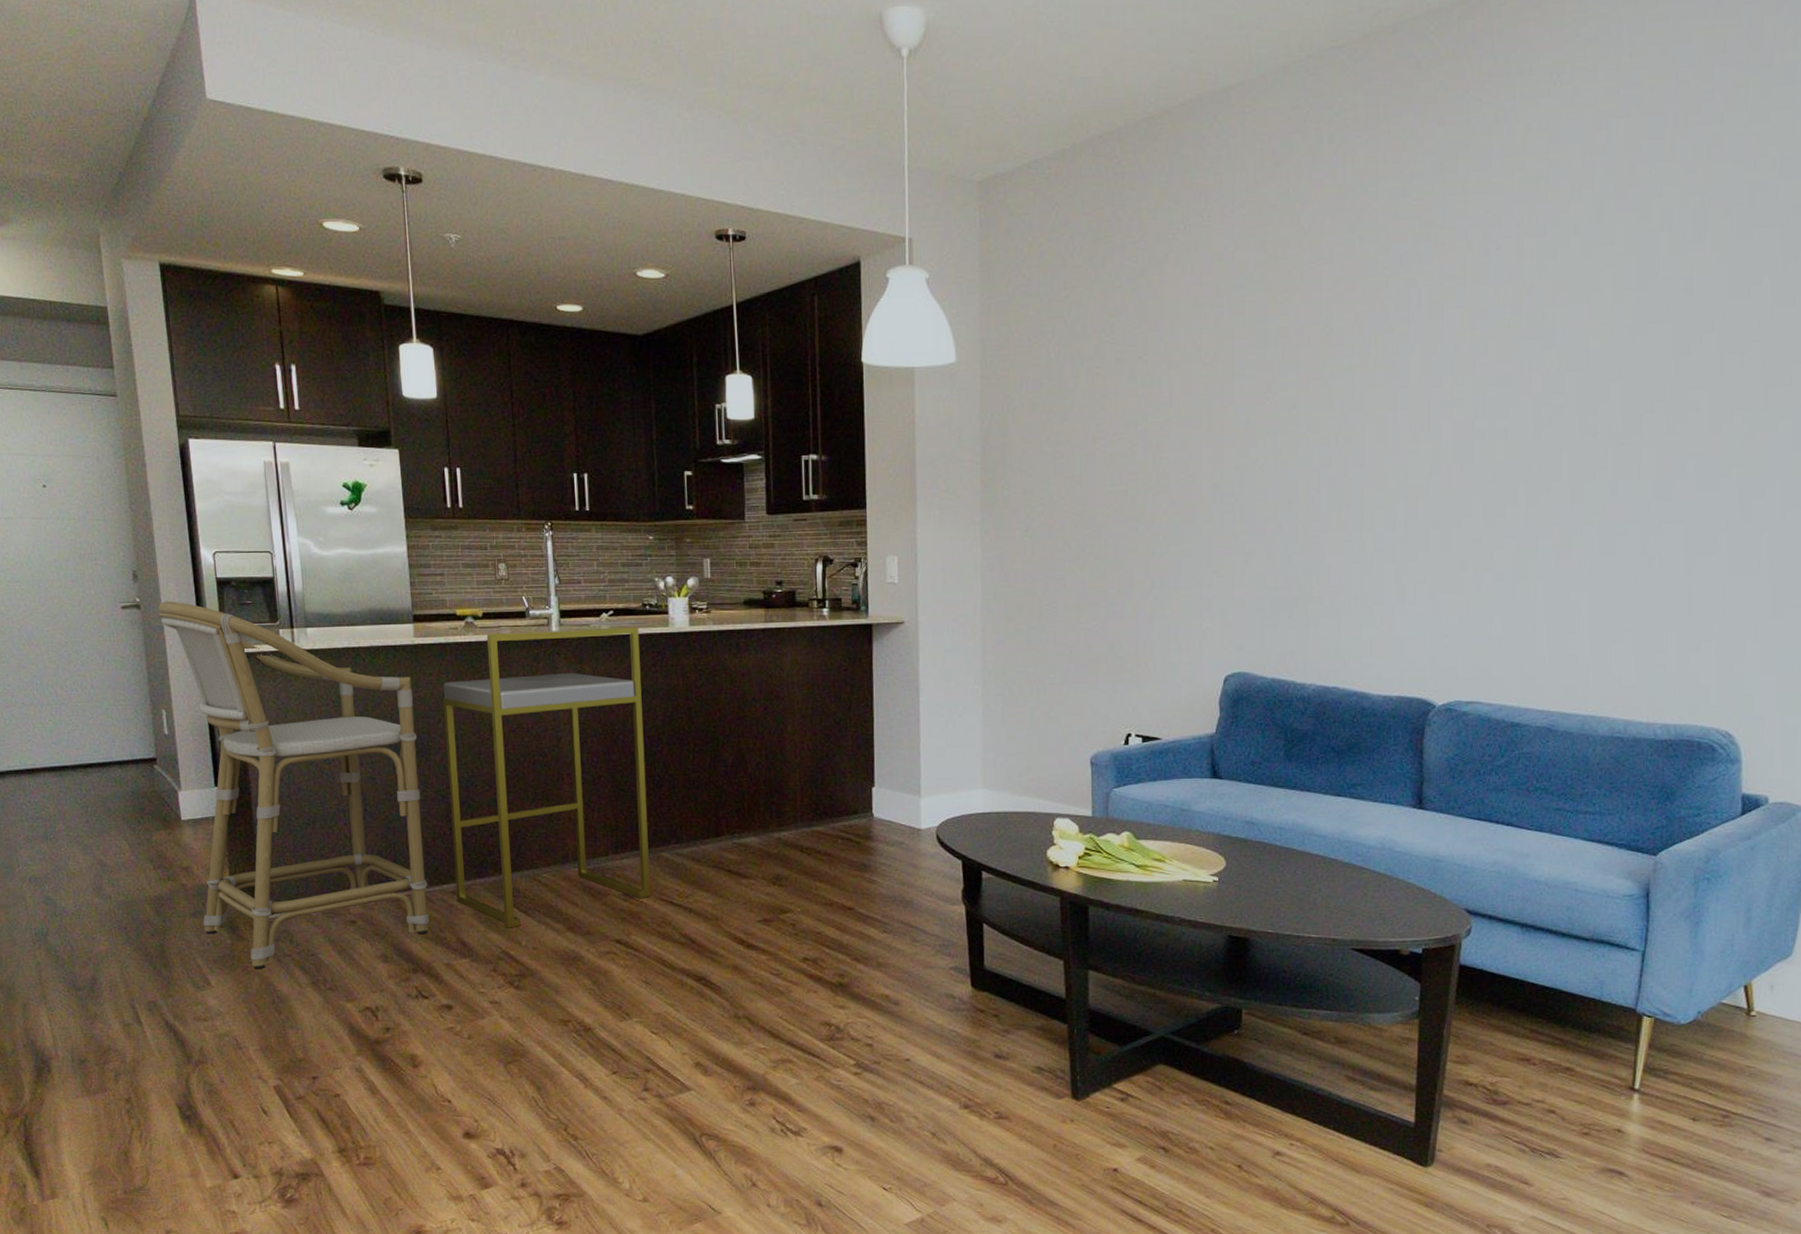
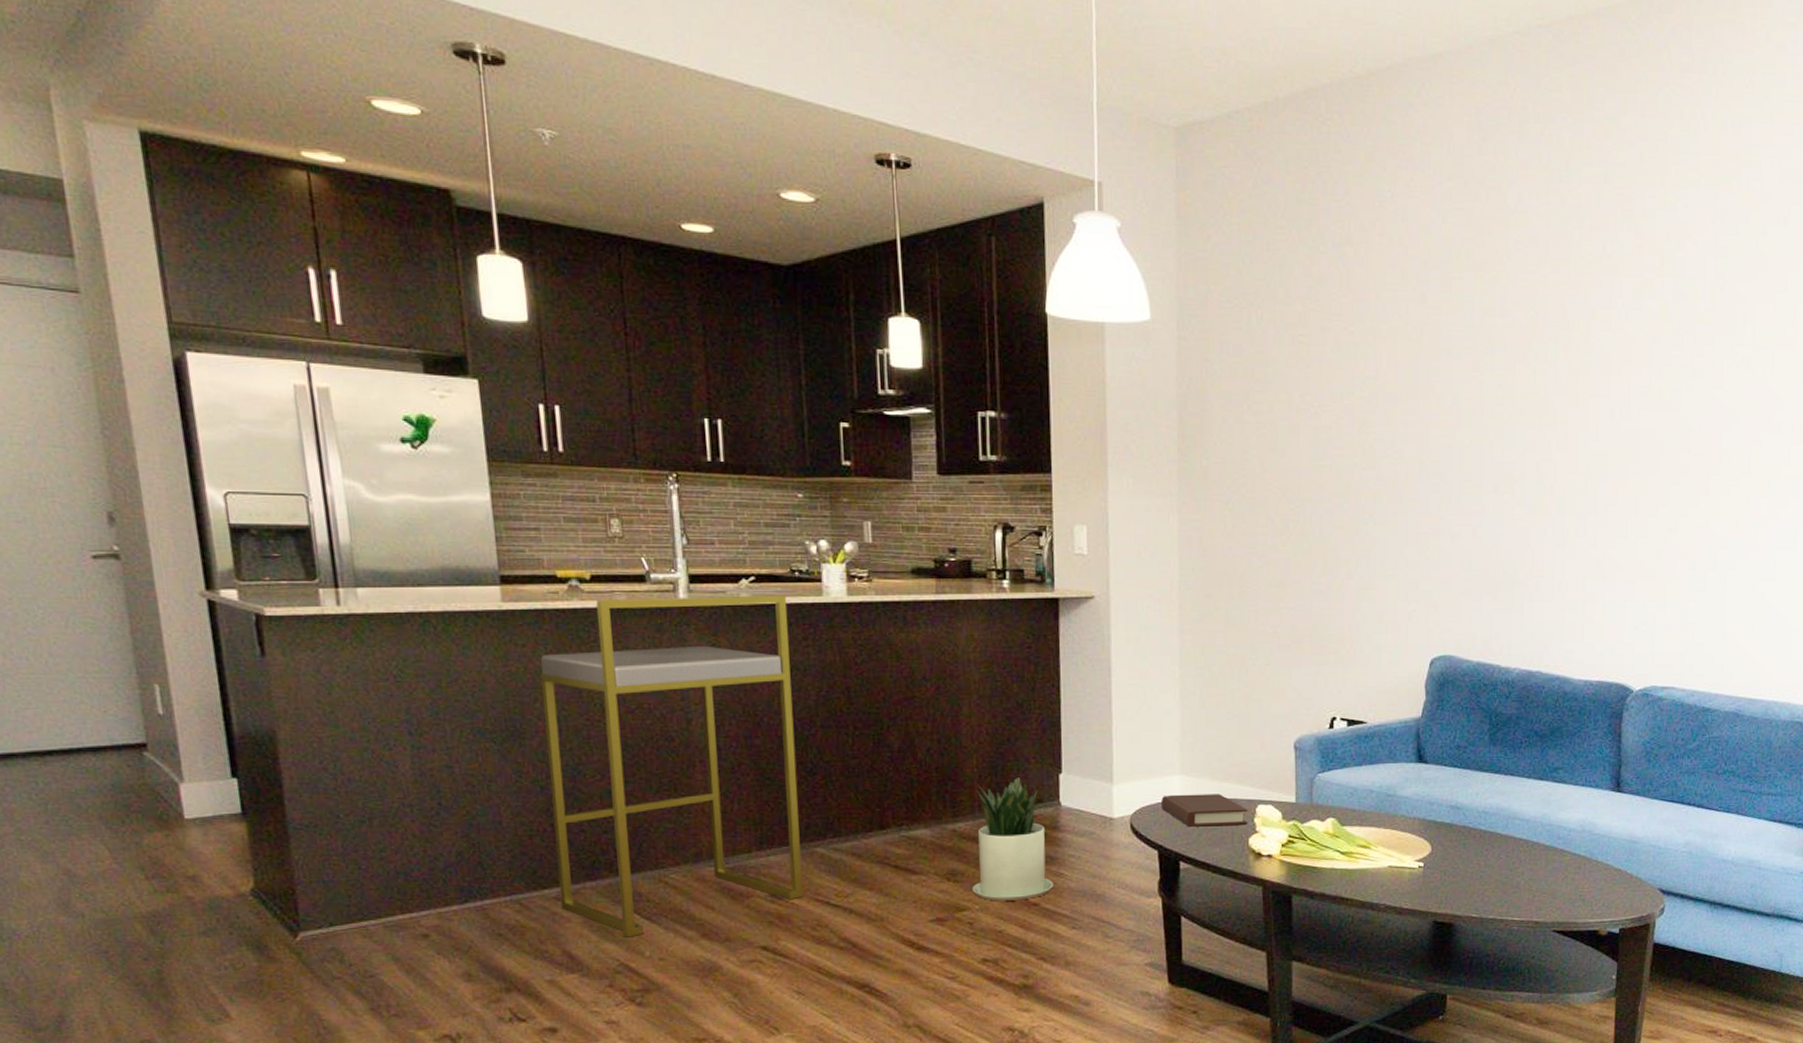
bar stool: present [158,601,430,970] -> none [145,550,527,996]
planter: none [795,790,866,905] -> present [973,777,1053,901]
book: none [965,807,1046,838] -> present [1161,794,1248,827]

